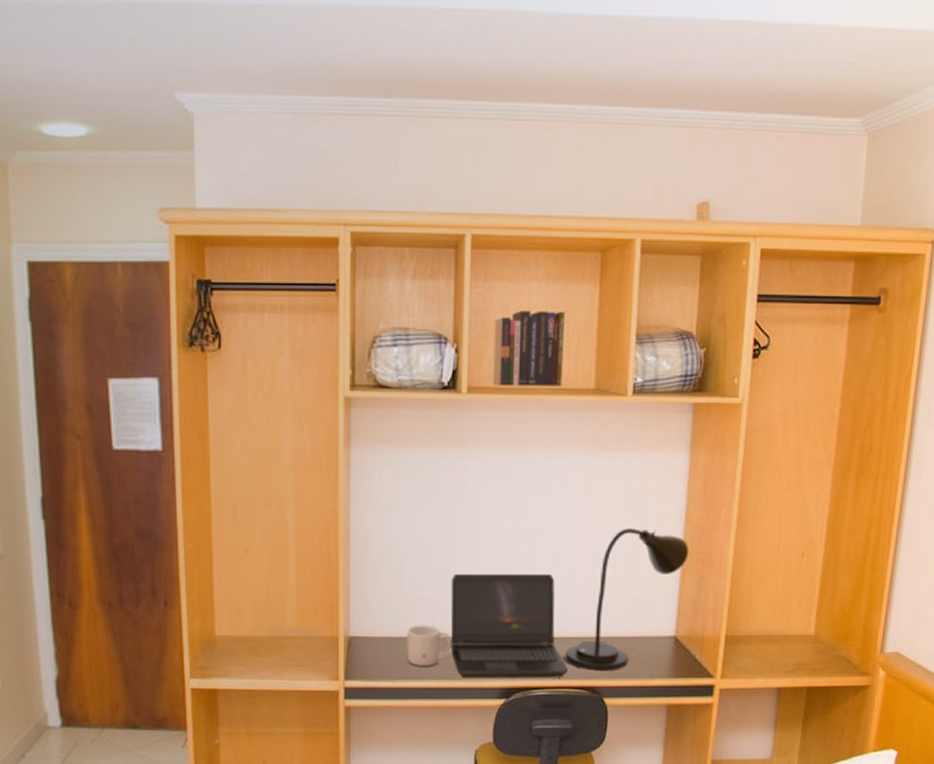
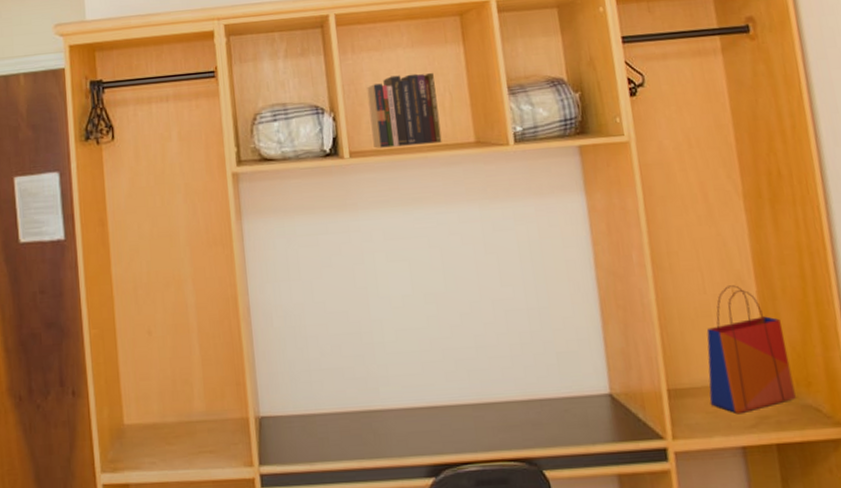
mug: present [406,624,451,666] -> none [319,398,368,445]
laptop computer: present [450,573,568,677] -> none [358,334,498,455]
desk lamp: present [563,528,689,670] -> none [490,278,607,438]
shopping bag: none [759,548,837,661] -> present [706,285,796,415]

